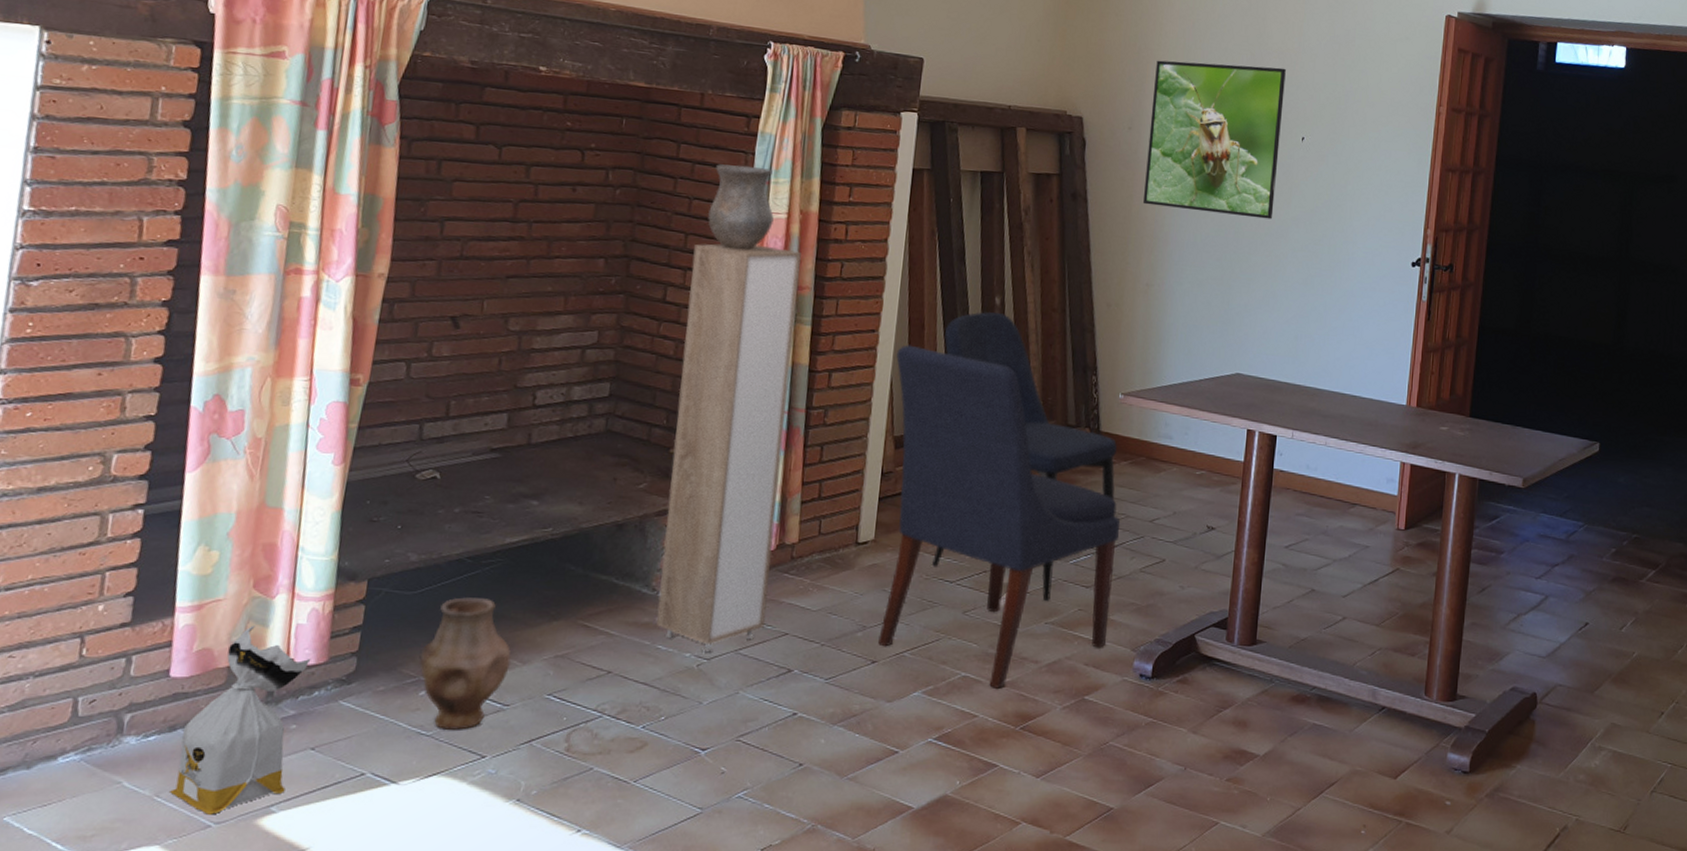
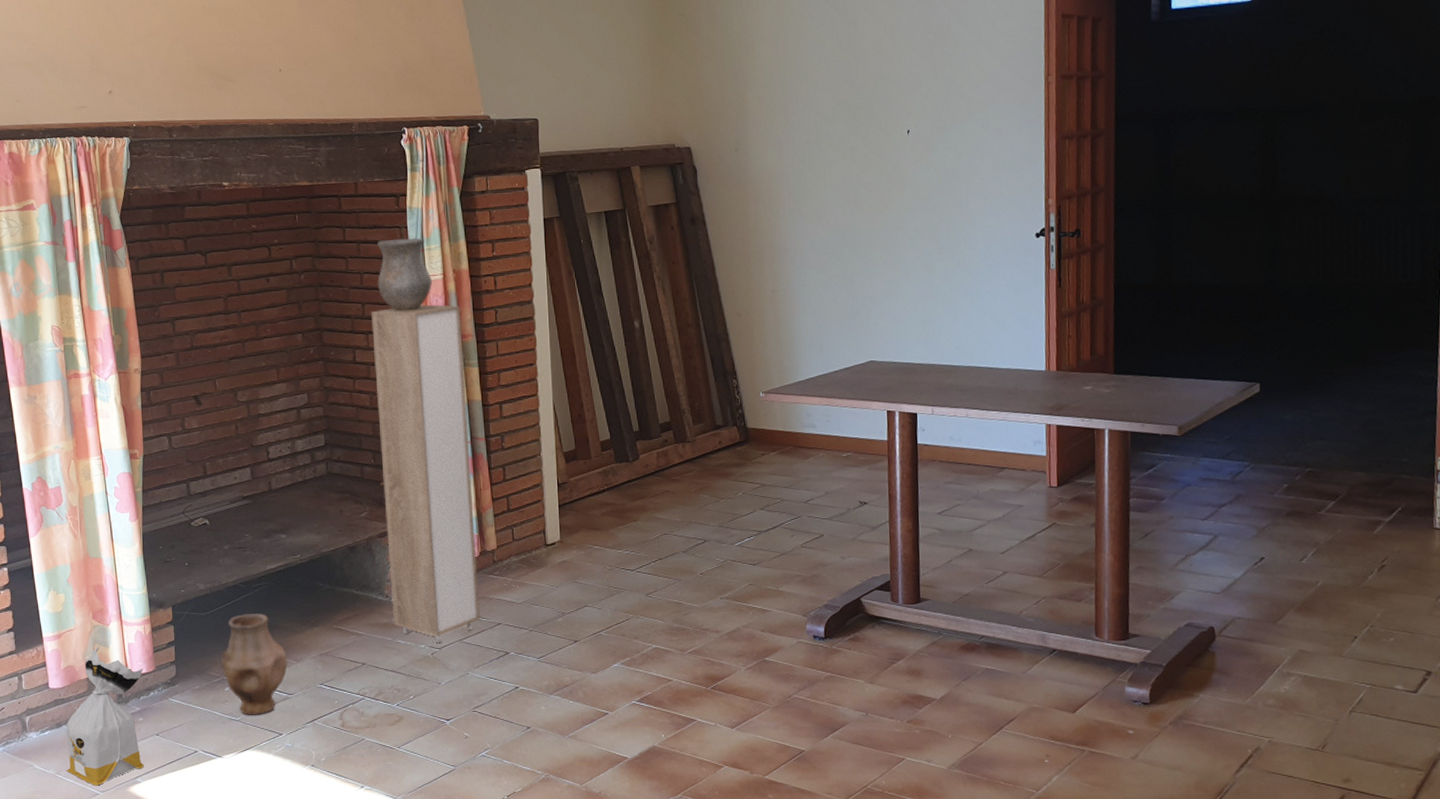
chair: present [878,345,1121,689] -> none [555,372,778,656]
chair: present [931,311,1118,600] -> none [593,334,777,579]
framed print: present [1143,60,1286,219] -> none [753,67,887,218]

